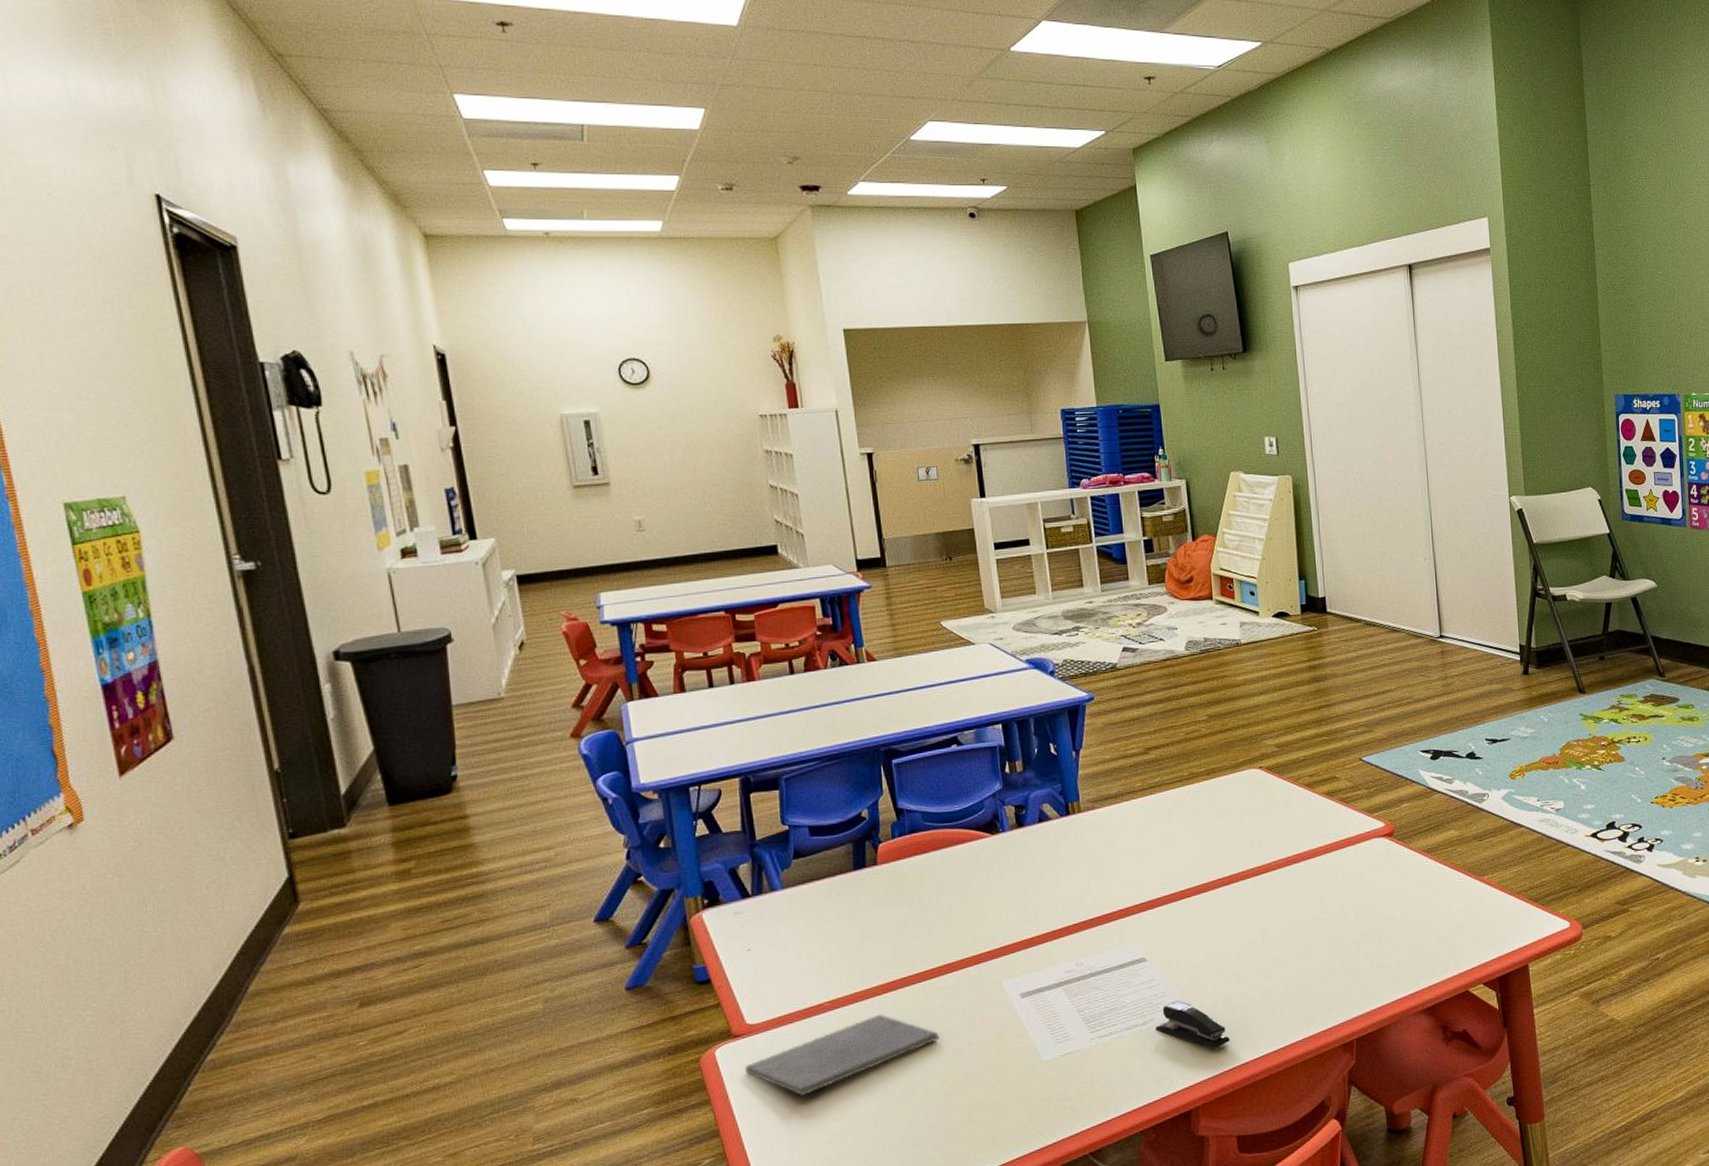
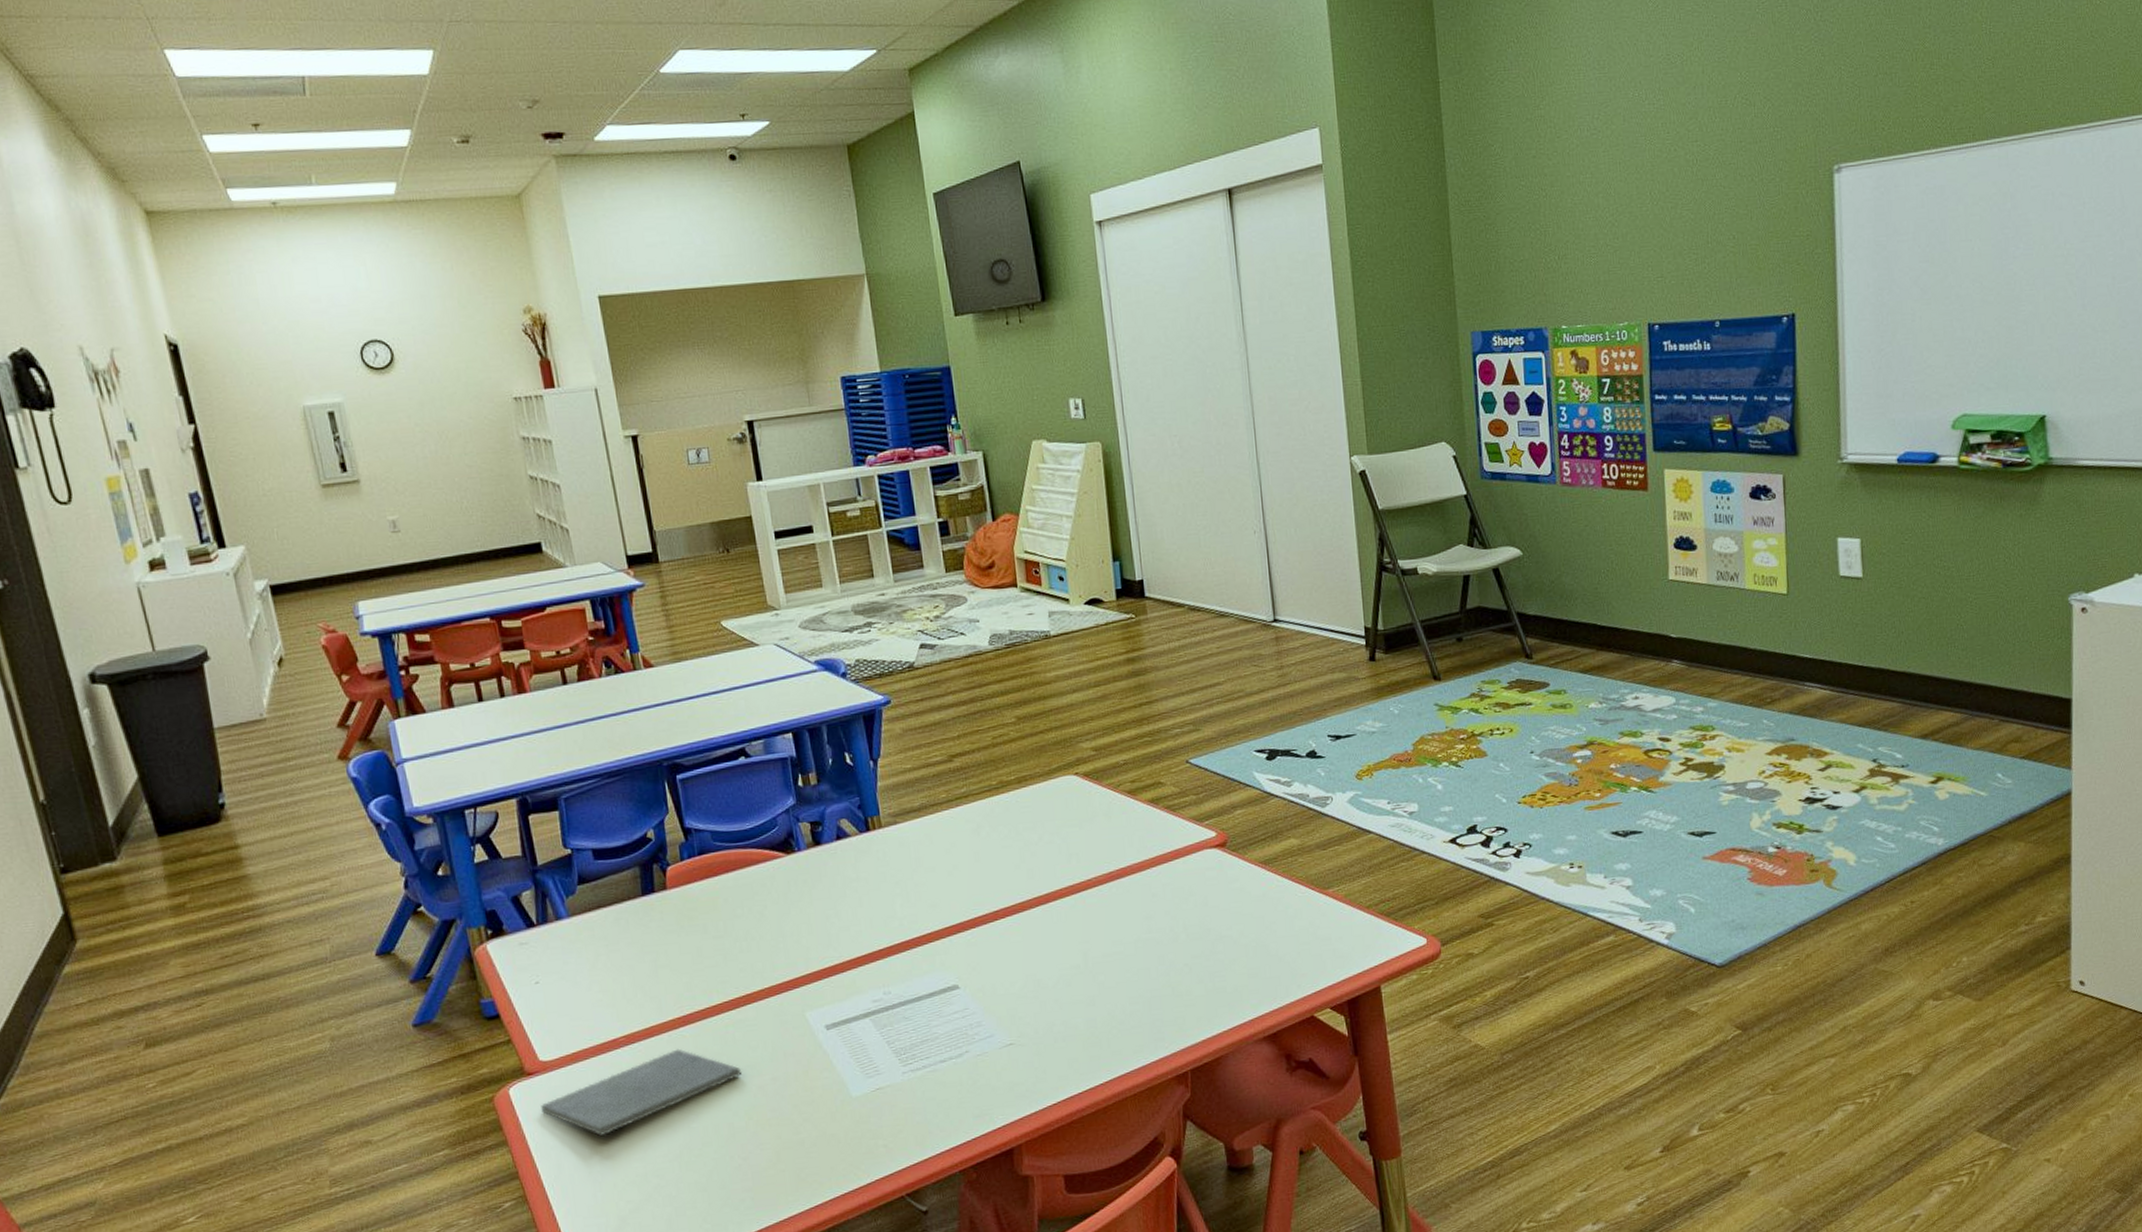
stapler: present [1156,1000,1230,1049] -> none [972,1030,1053,1083]

